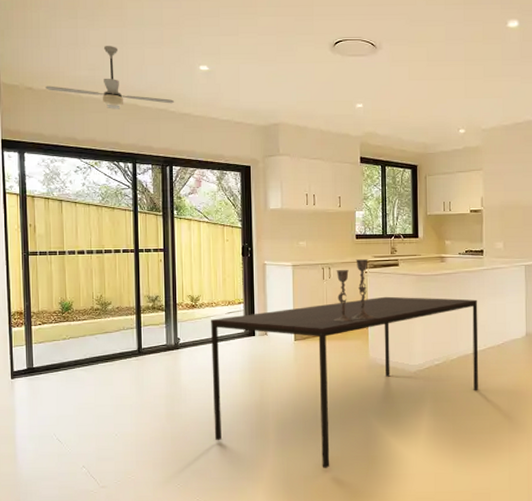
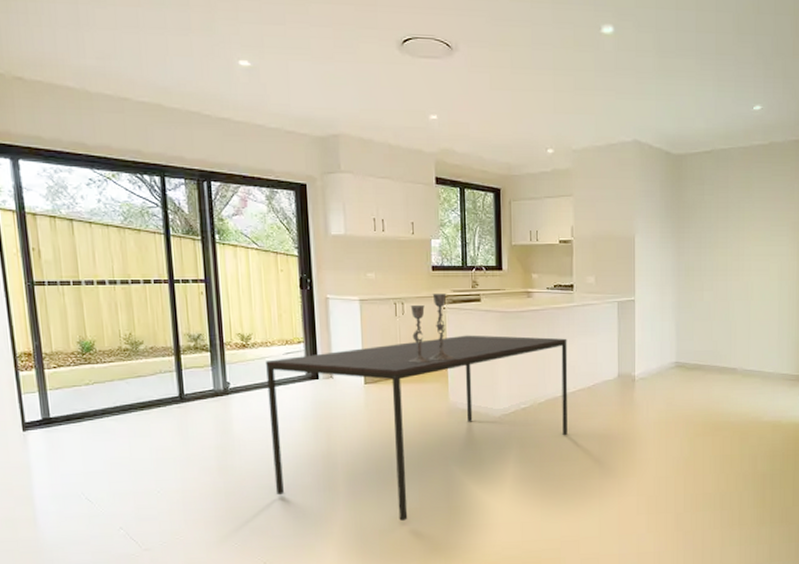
ceiling fan: present [46,46,174,109] -> none [41,29,209,110]

